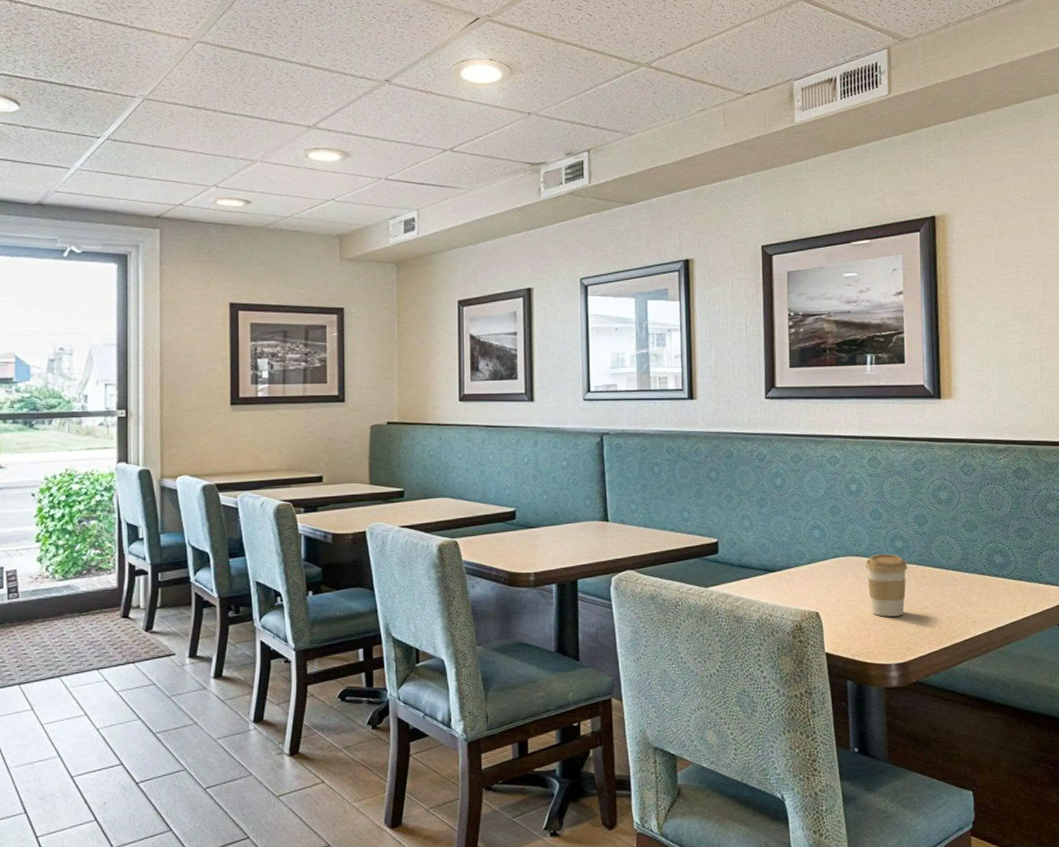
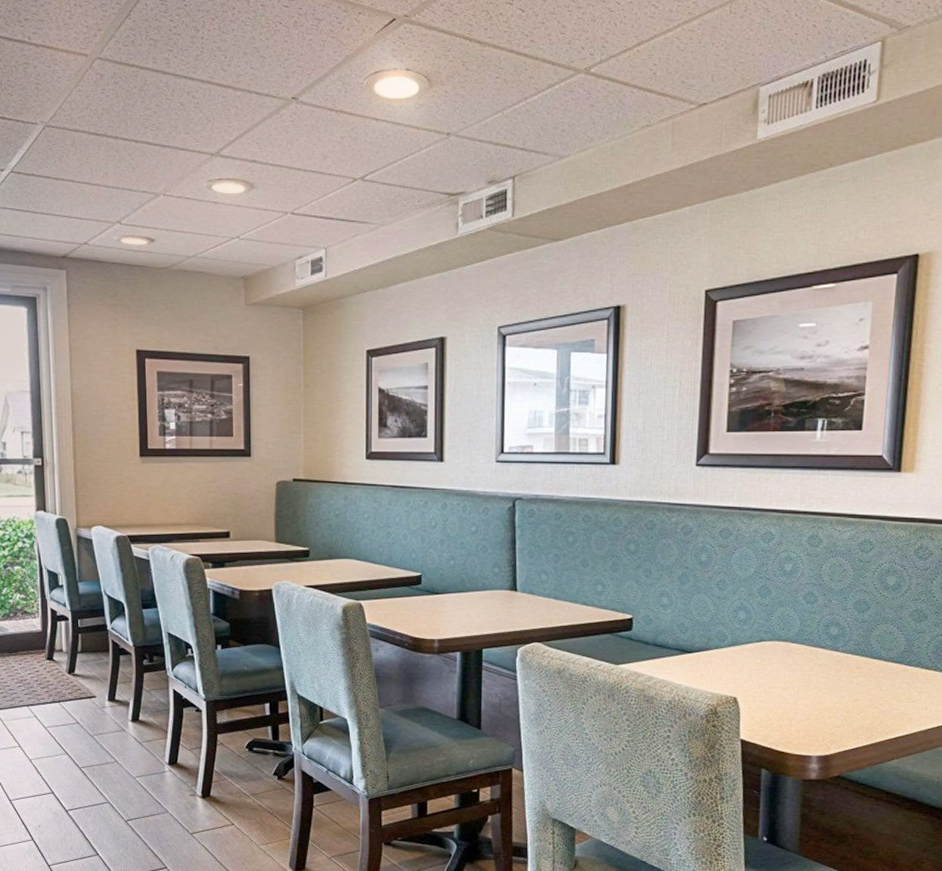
coffee cup: present [865,553,908,617] -> none [793,640,842,707]

